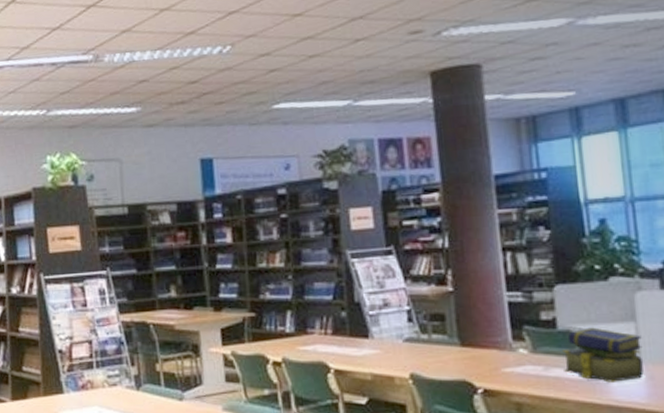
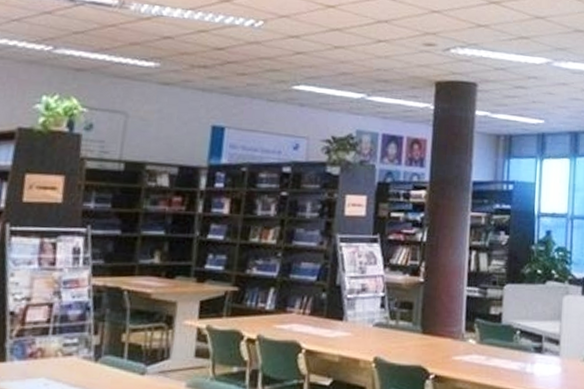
stack of books: present [562,327,644,383] -> none [501,324,563,373]

